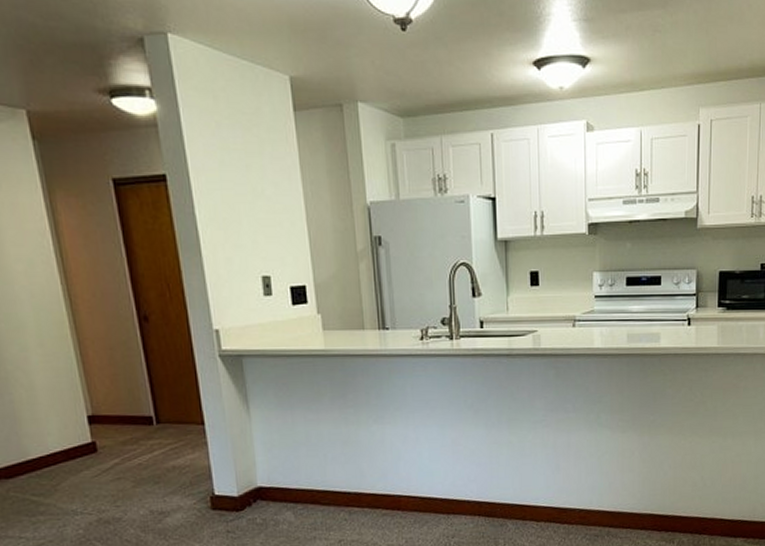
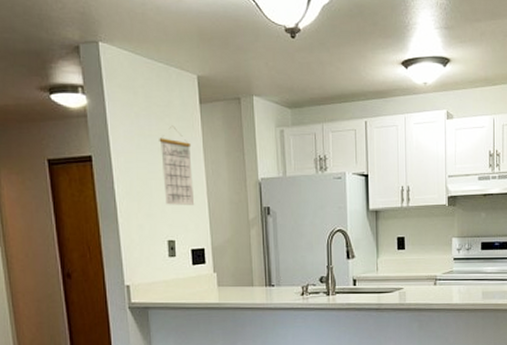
calendar: none [246,139,292,234] -> present [159,127,195,205]

